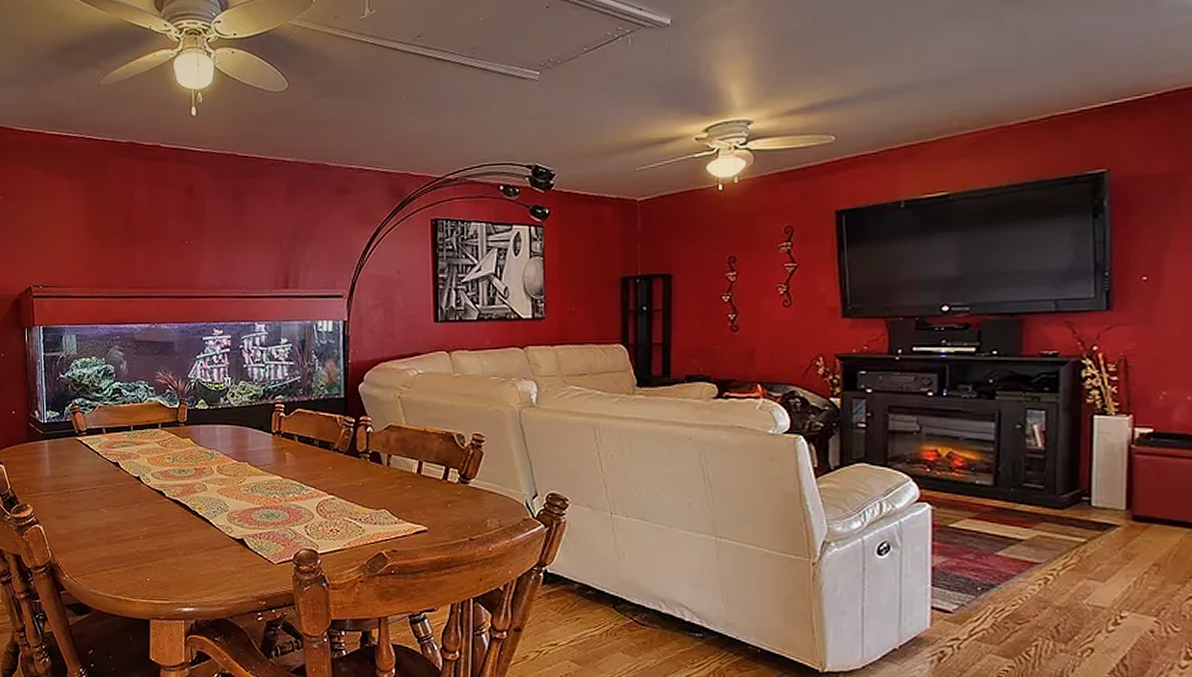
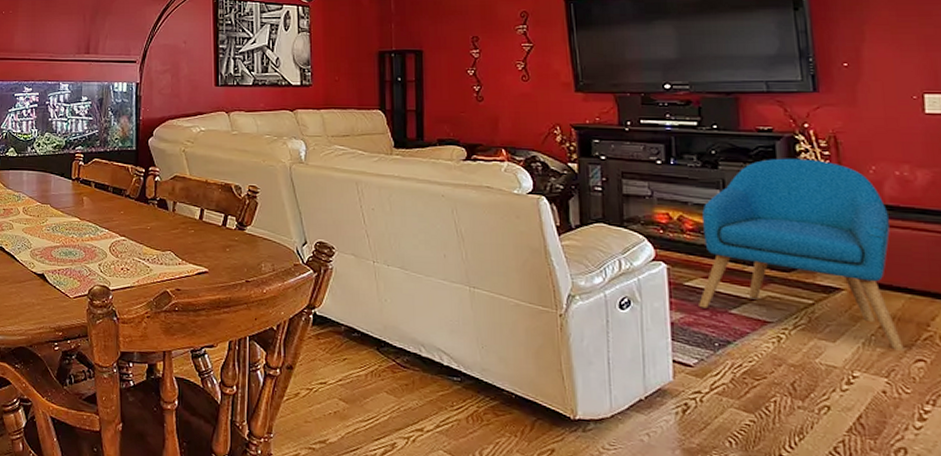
armchair: none [963,385,1178,590] -> present [699,158,905,352]

